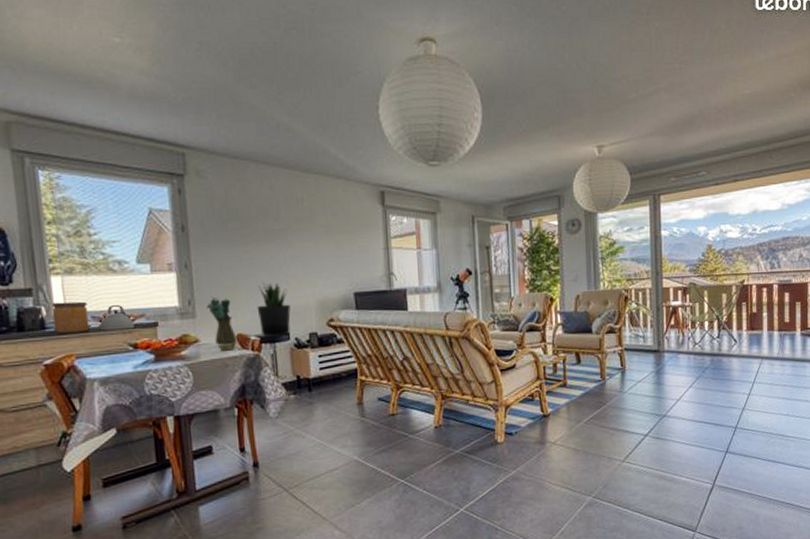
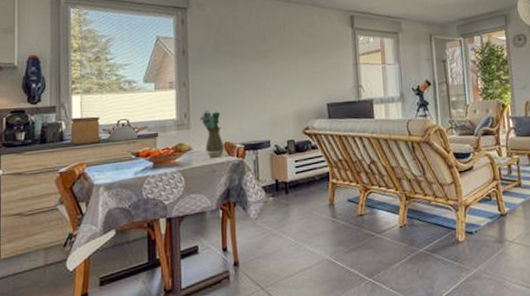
planter: present [257,283,291,336] -> none [242,97,272,144]

